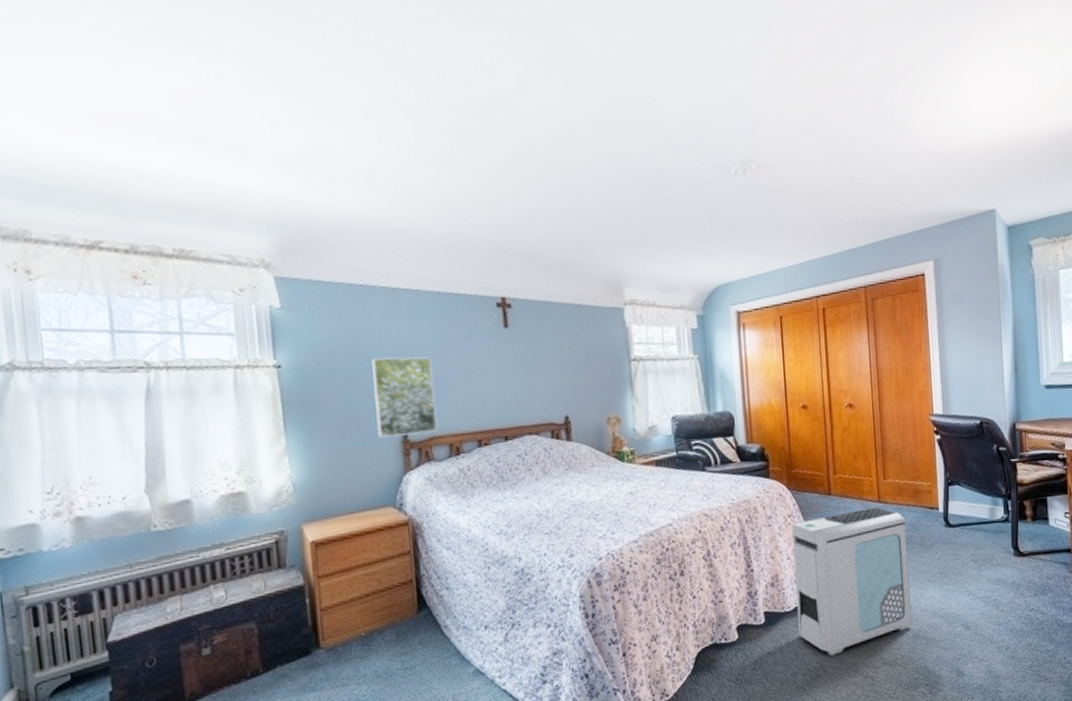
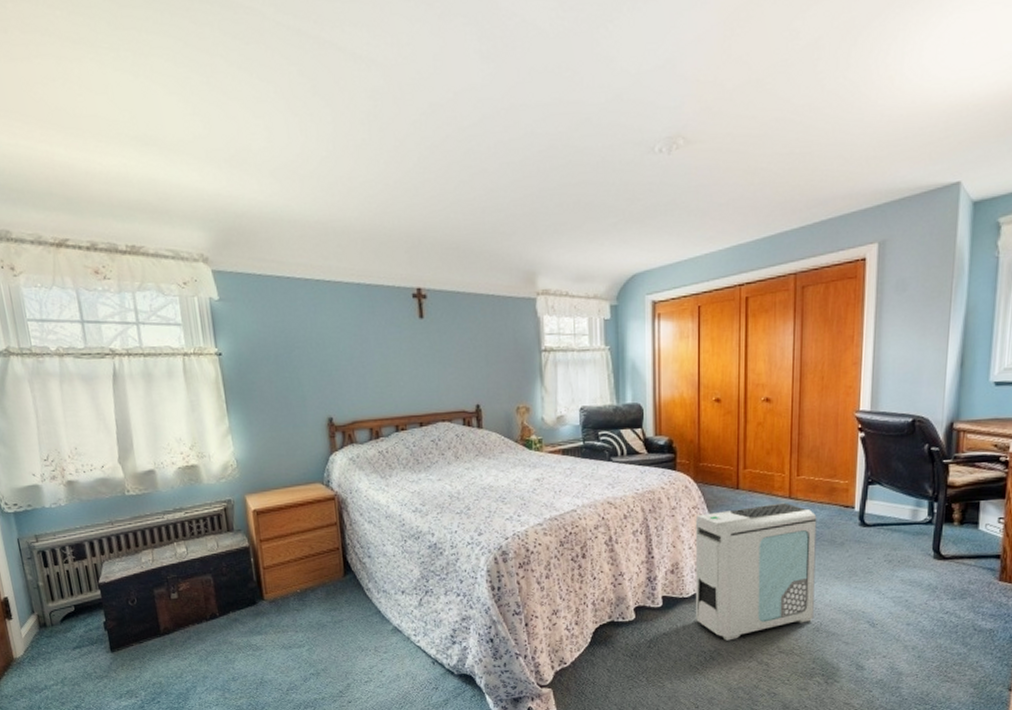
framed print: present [372,357,438,439] -> none [300,346,360,422]

